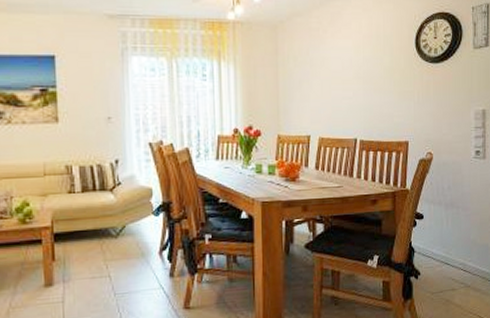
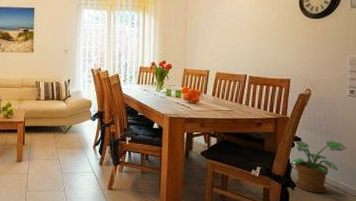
potted plant: none [413,214,474,280] -> present [291,140,347,193]

